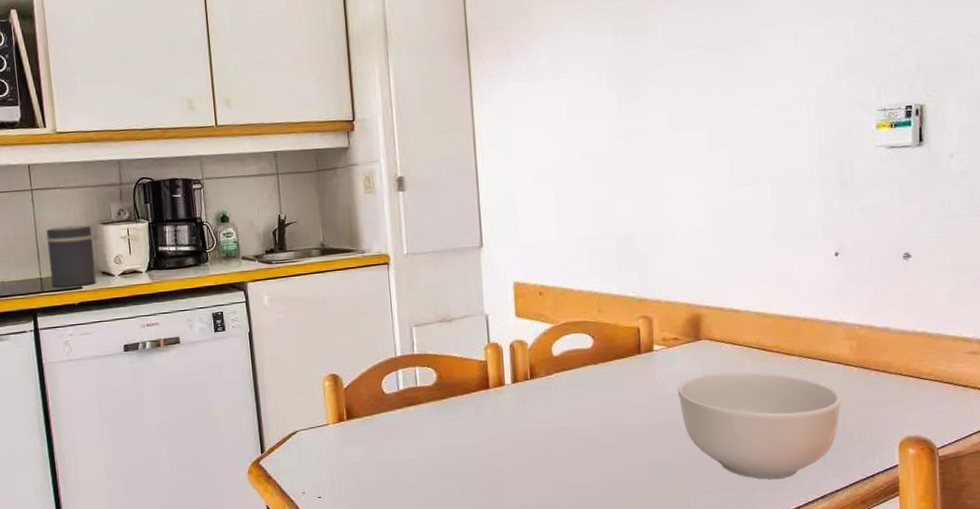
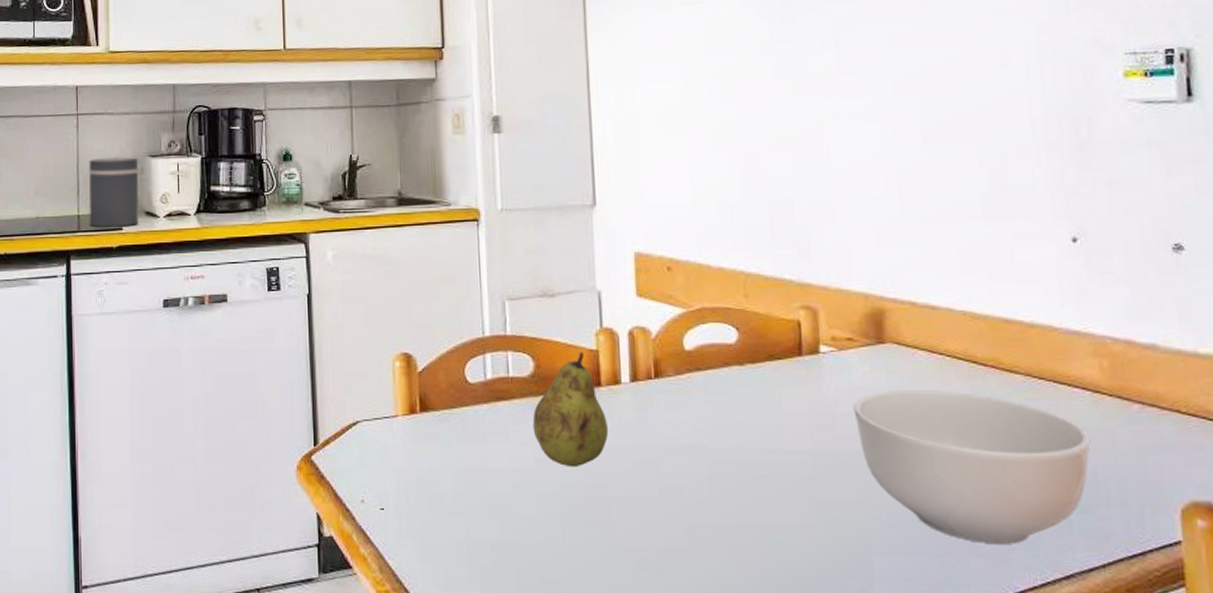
fruit: none [436,363,496,452] -> present [532,352,609,468]

